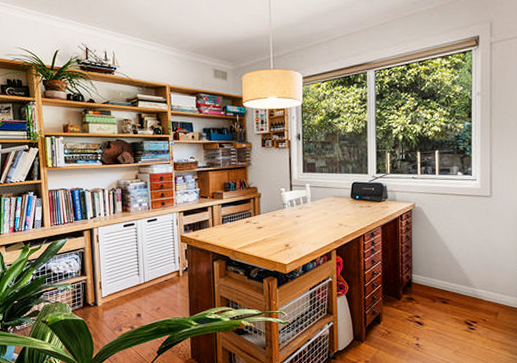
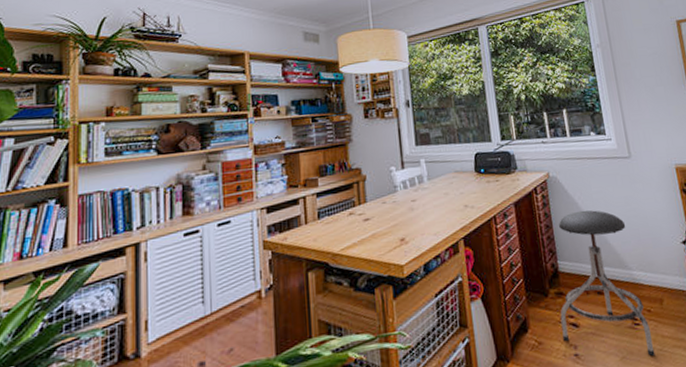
stool: none [408,237,483,353] -> present [558,210,655,356]

